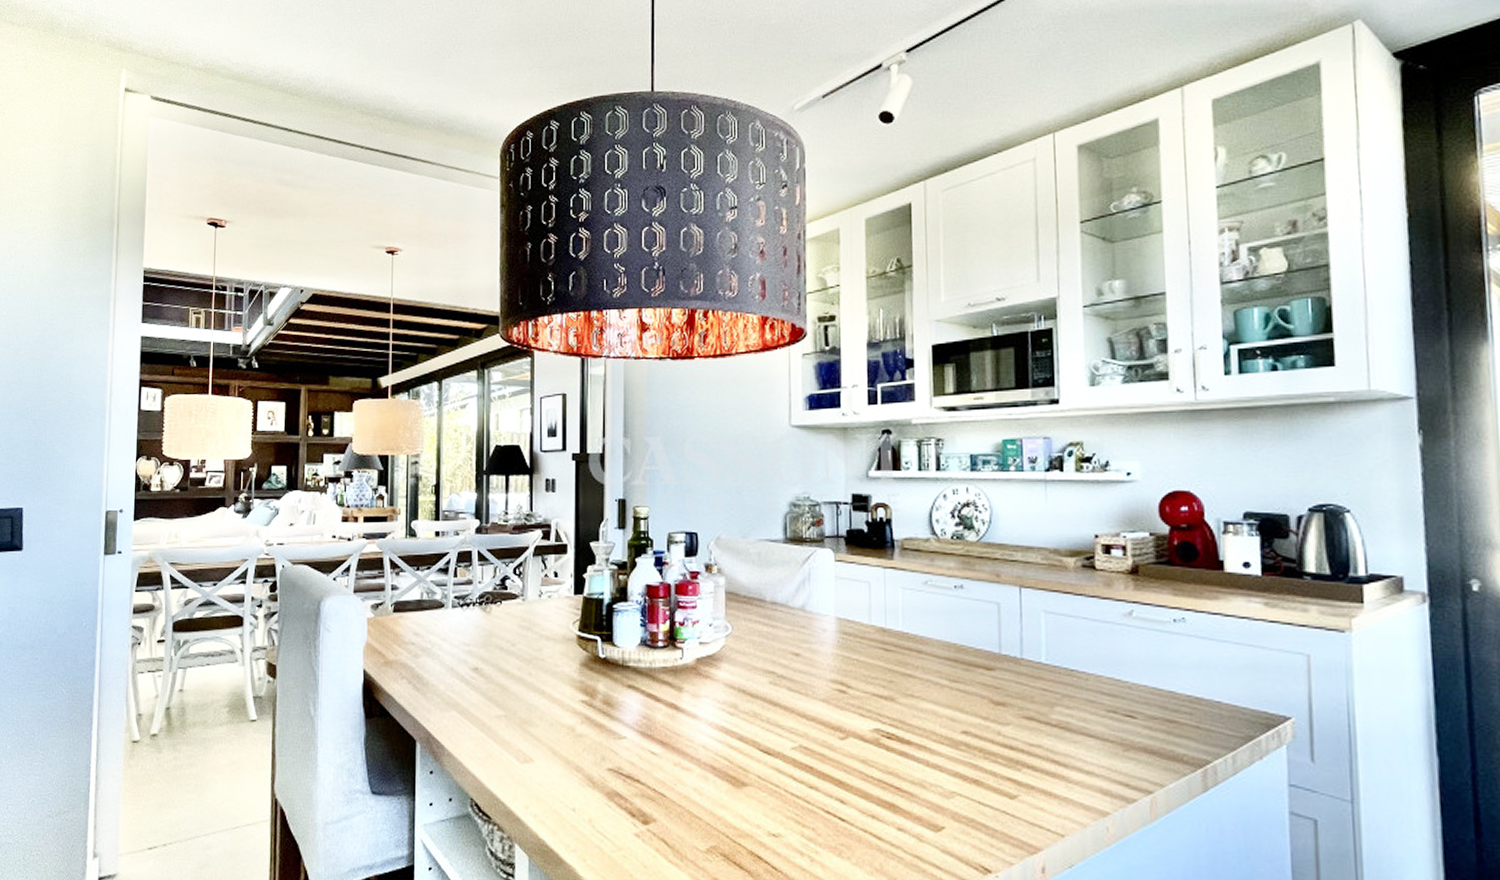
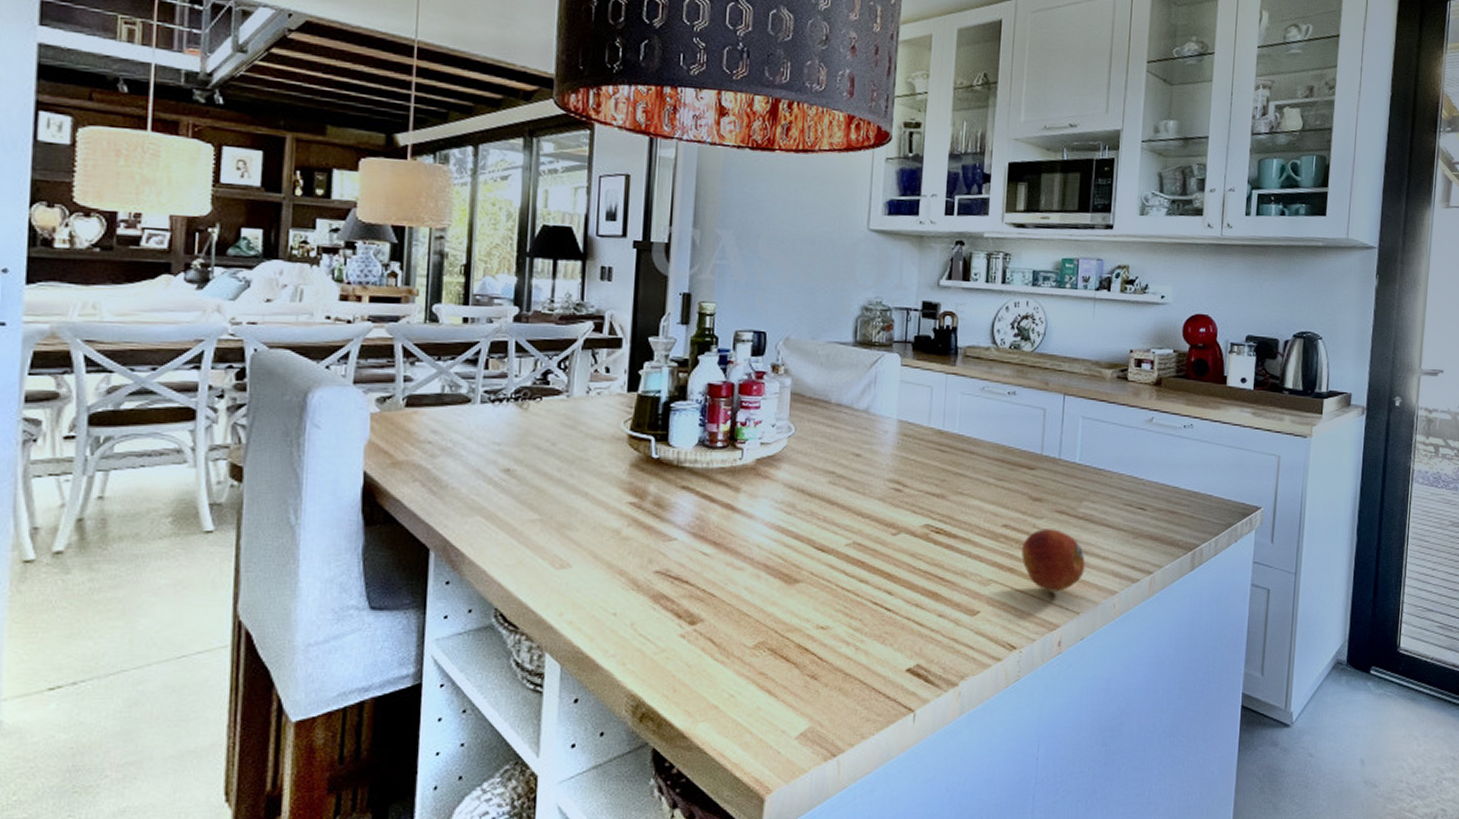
fruit: none [987,737,1066,809] -> present [1021,529,1085,592]

